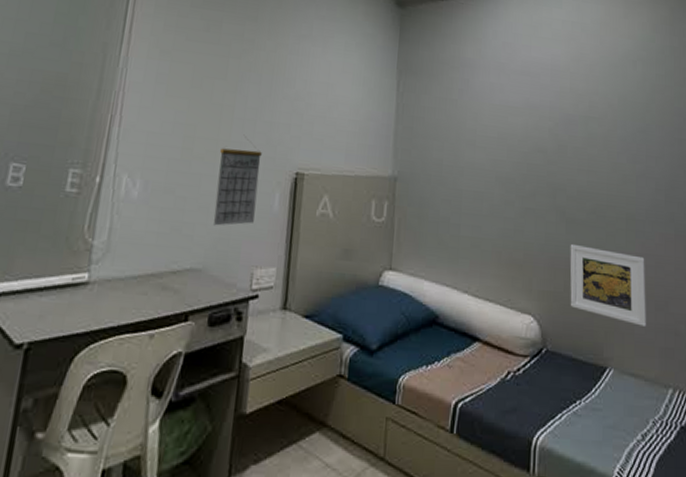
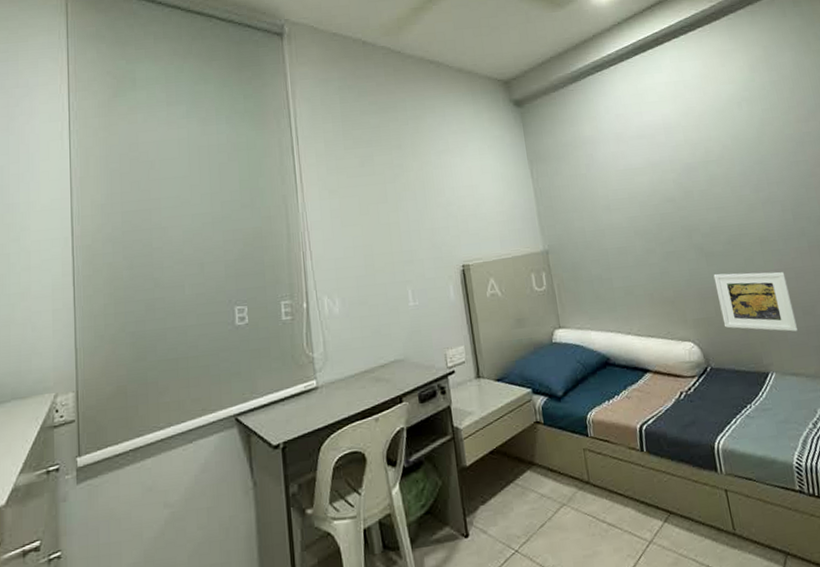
calendar: present [212,134,262,226] -> none [396,243,437,322]

